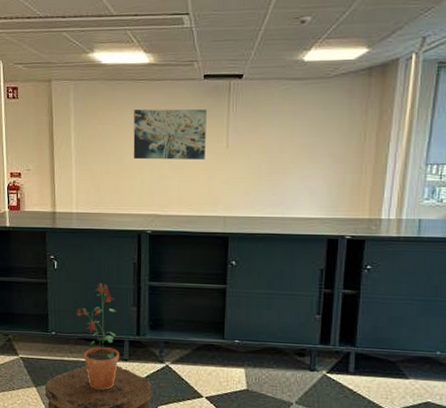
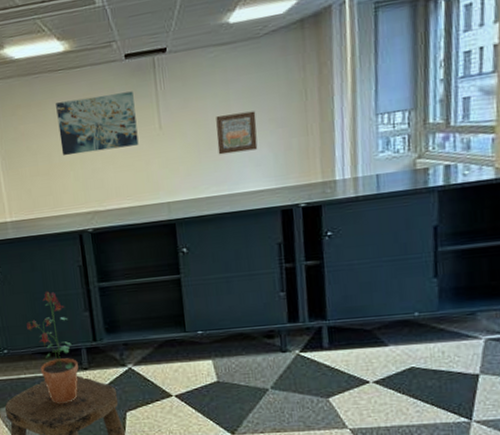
wall art: none [277,144,317,180] -> present [216,110,258,155]

